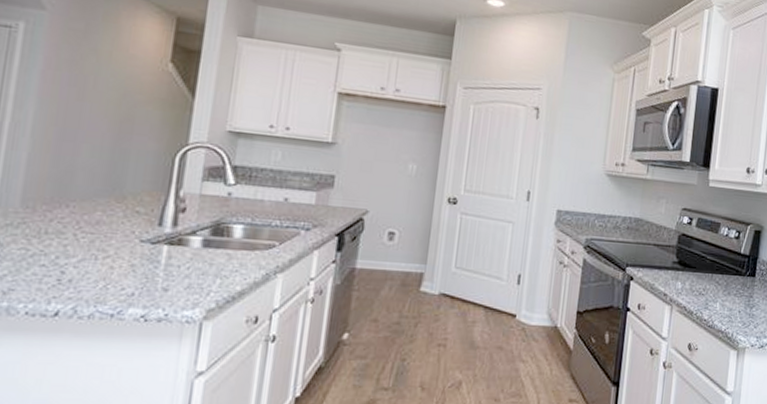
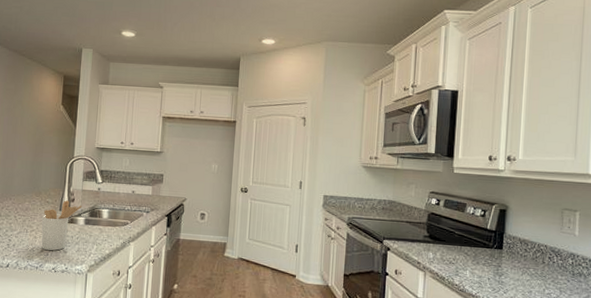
utensil holder: none [122,210,198,288] -> present [41,200,82,251]

